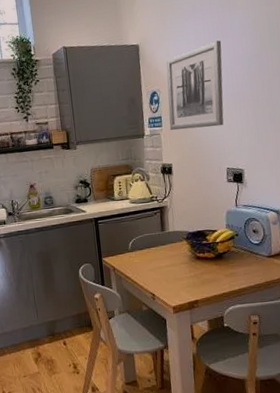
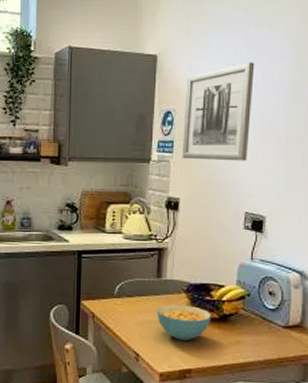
cereal bowl: none [165,250,210,279] -> present [157,304,212,341]

